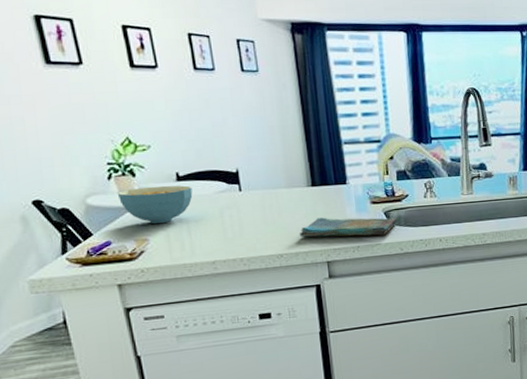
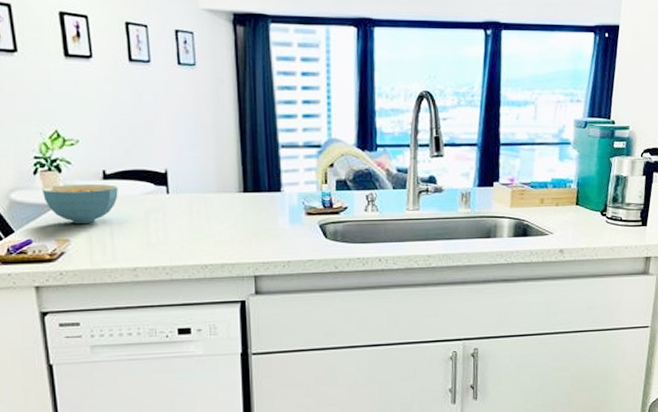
dish towel: present [299,217,397,237] -> none [226,227,333,250]

